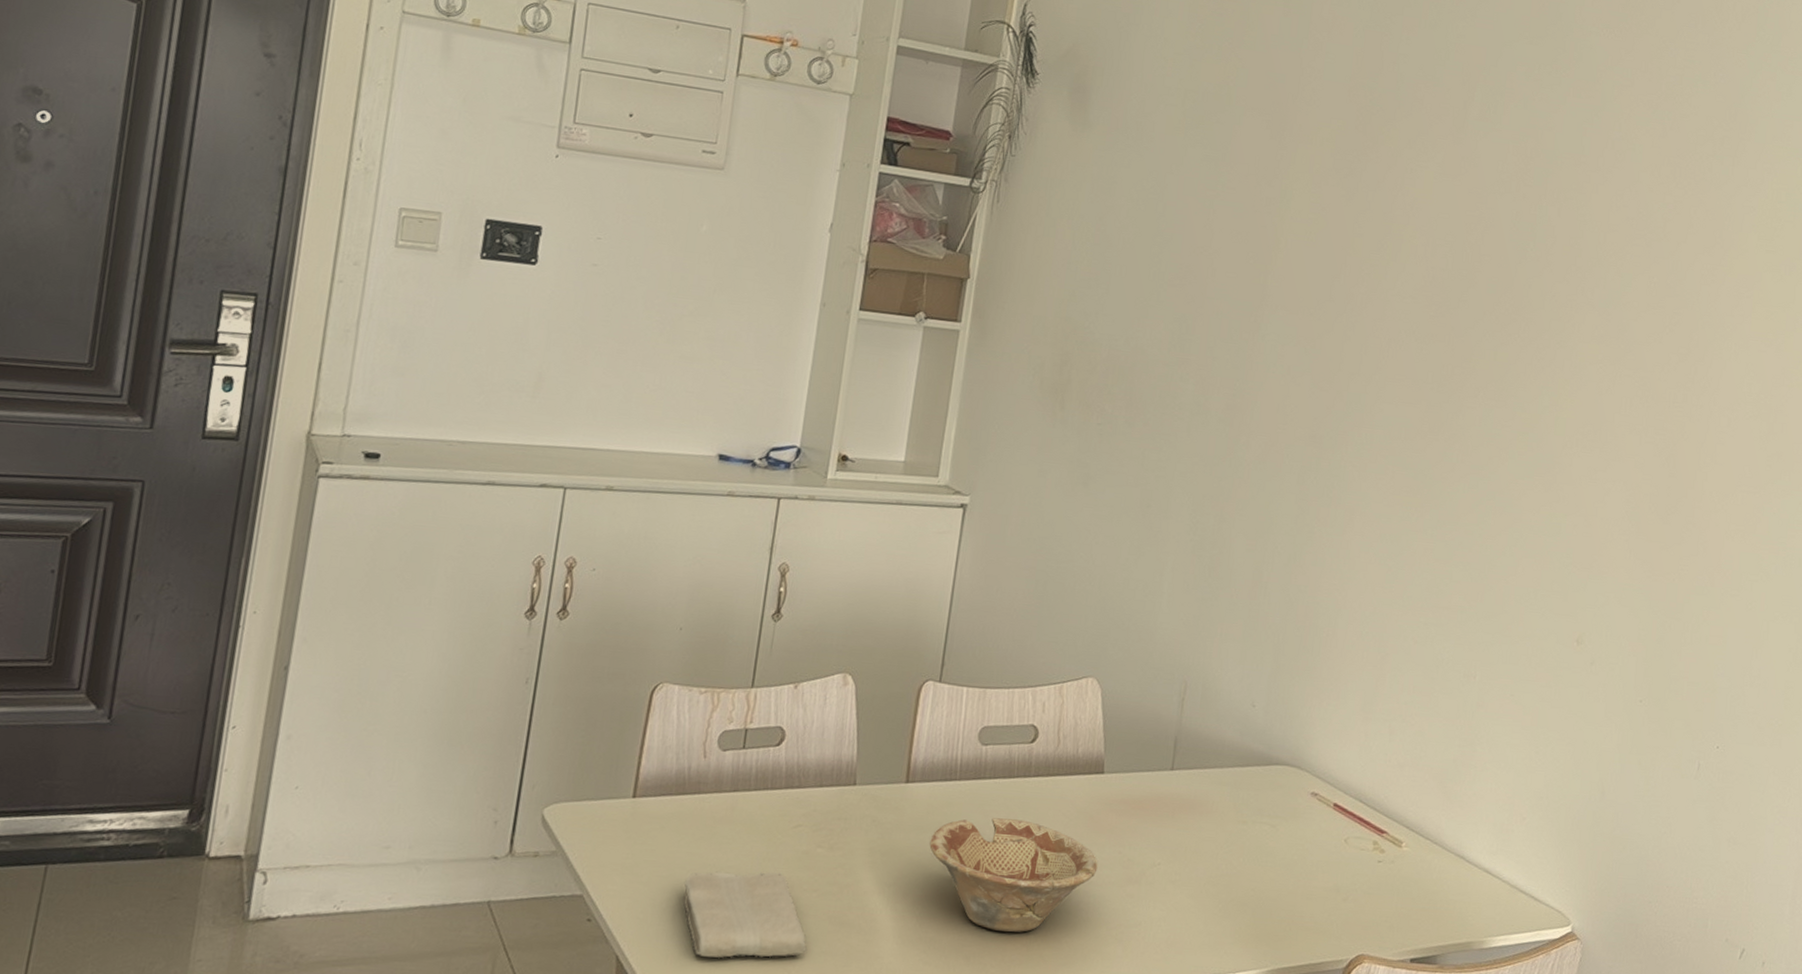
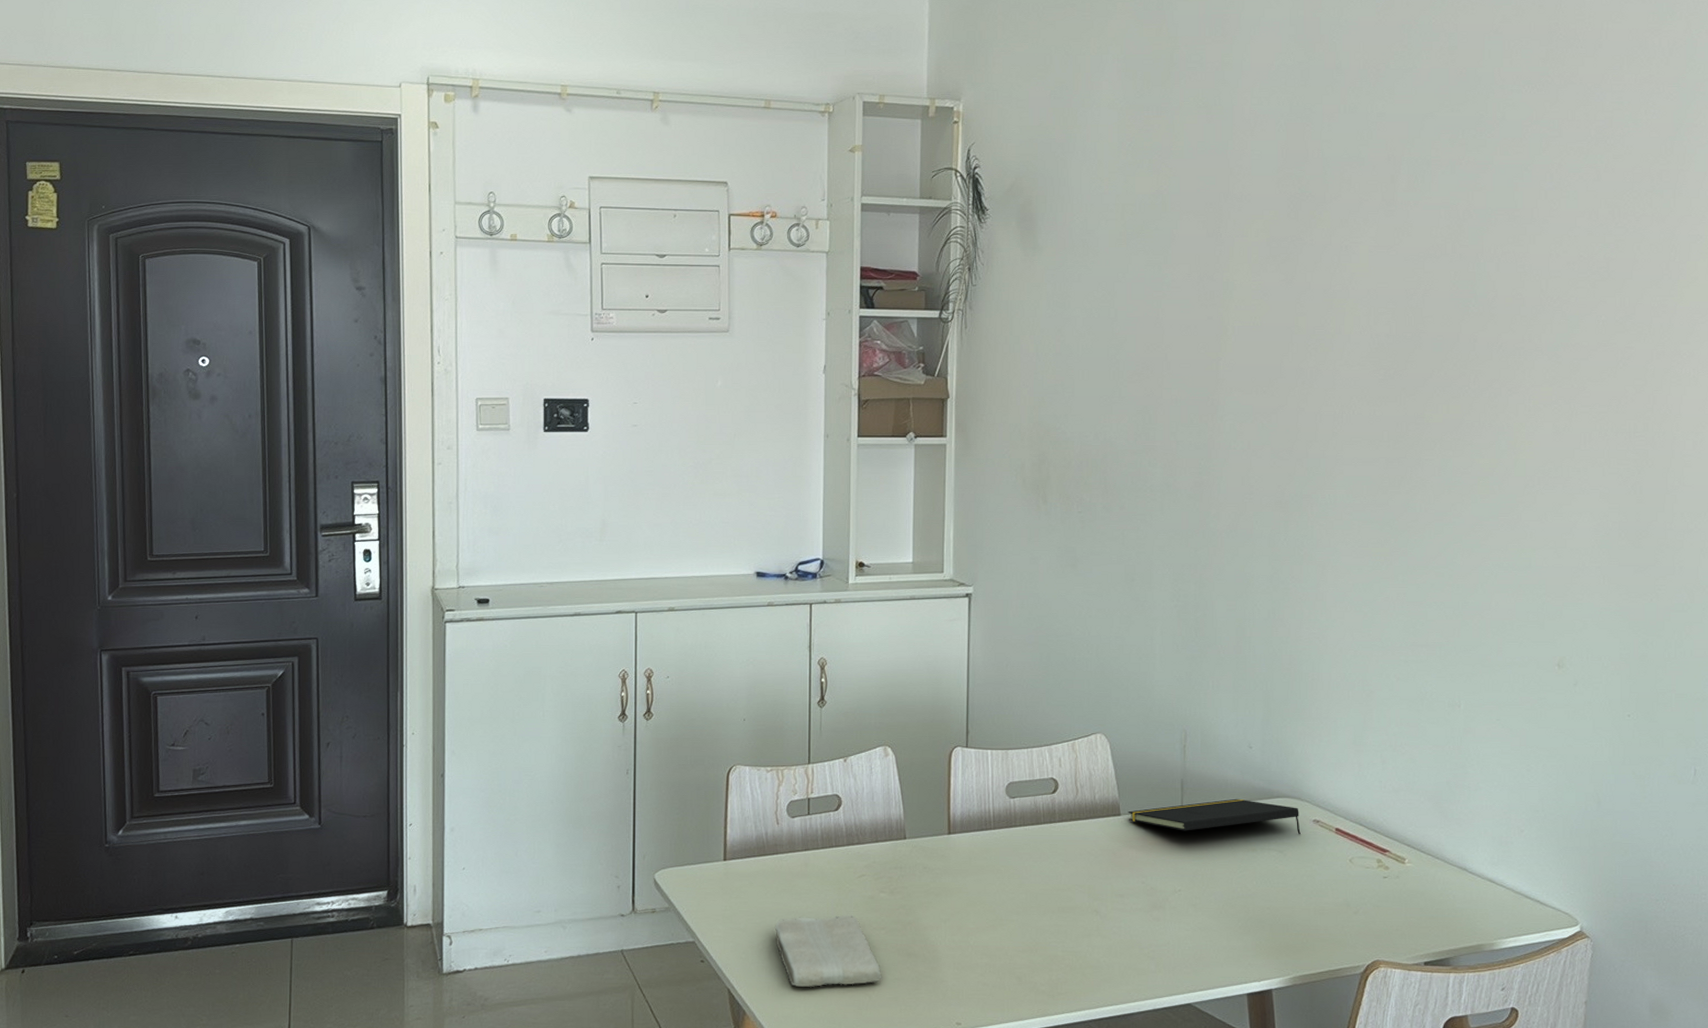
dish: present [929,818,1098,933] -> none [975,859,1125,956]
notepad: none [1112,762,1298,809] -> present [1128,798,1301,835]

